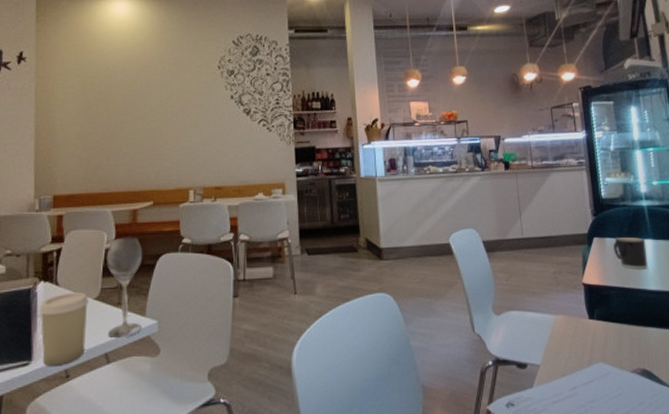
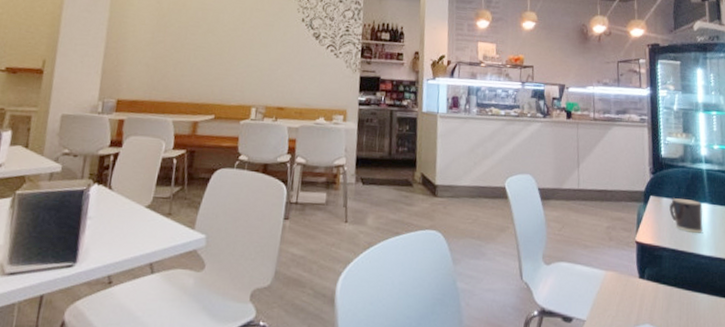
cup: present [38,292,89,366] -> none [87,198,140,271]
wineglass: present [106,237,143,339] -> none [155,147,199,250]

